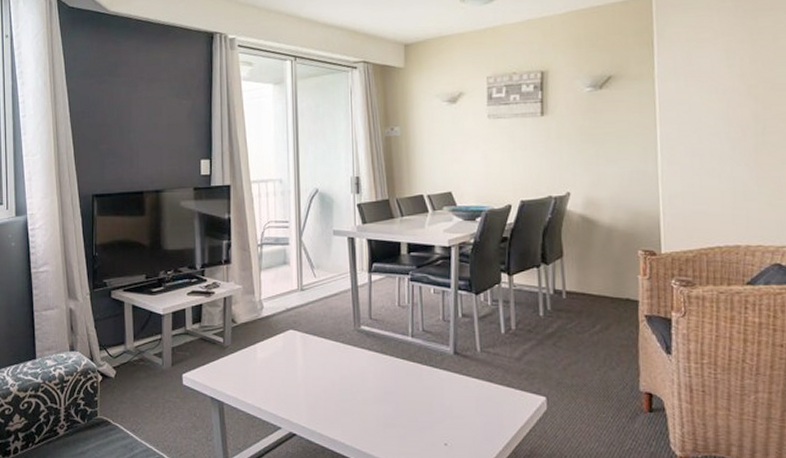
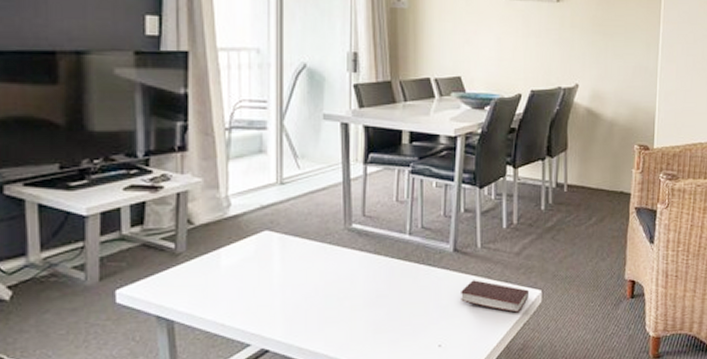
book: none [463,383,533,418] -> present [461,280,529,313]

